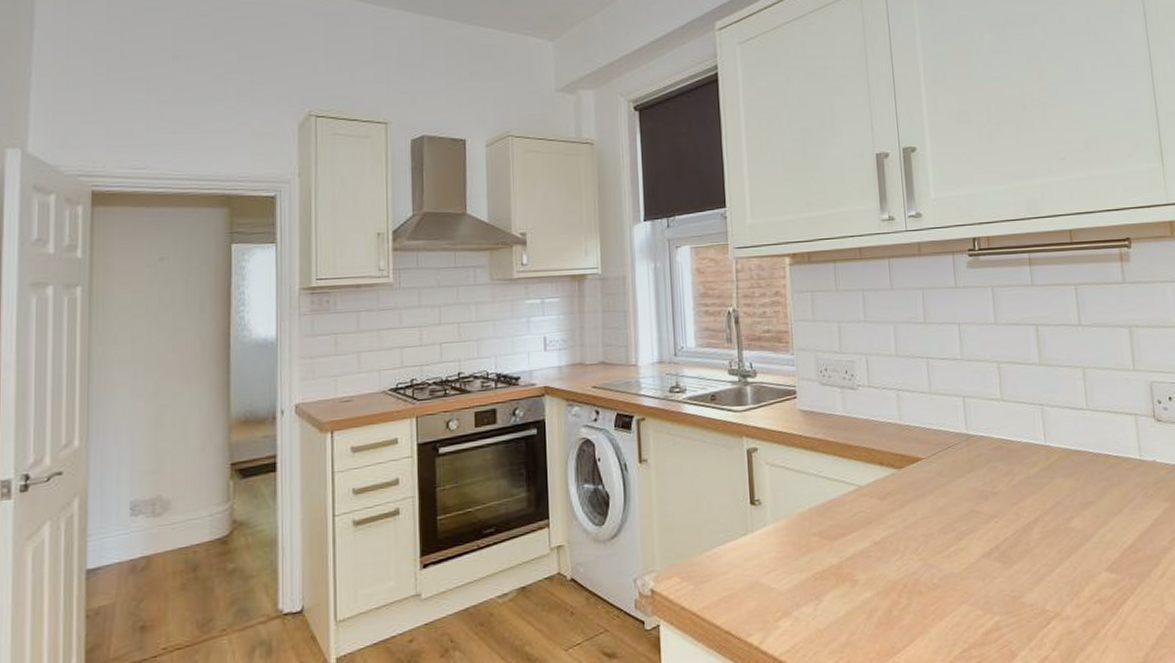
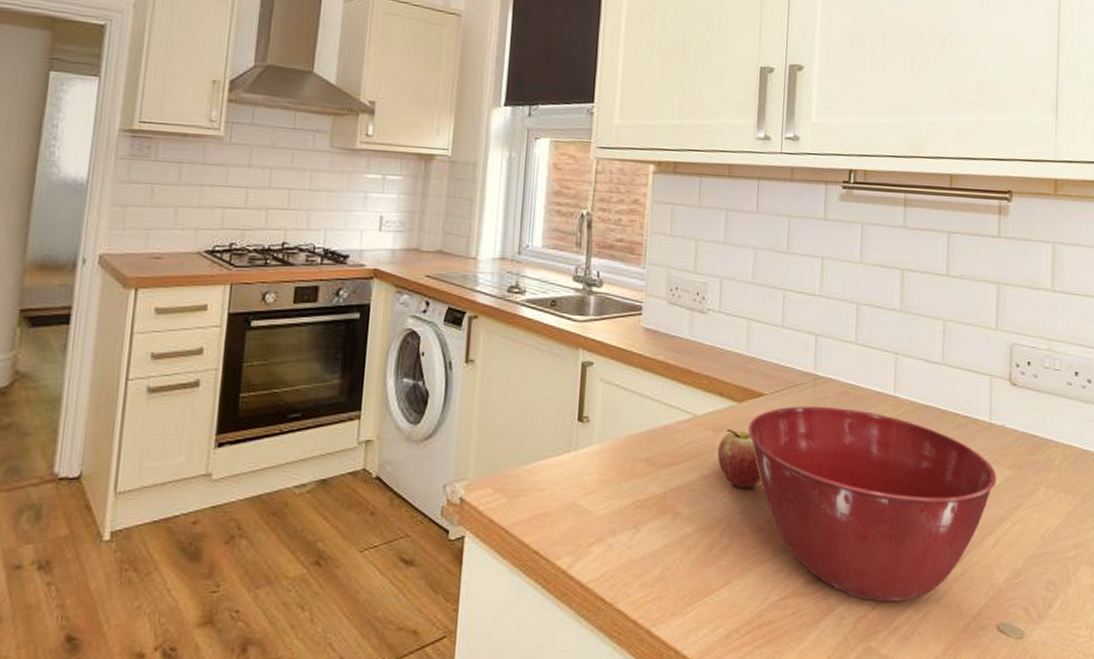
fruit: none [885,495,931,550] -> present [718,428,762,488]
mixing bowl: none [911,462,1156,643] -> present [748,406,997,603]

